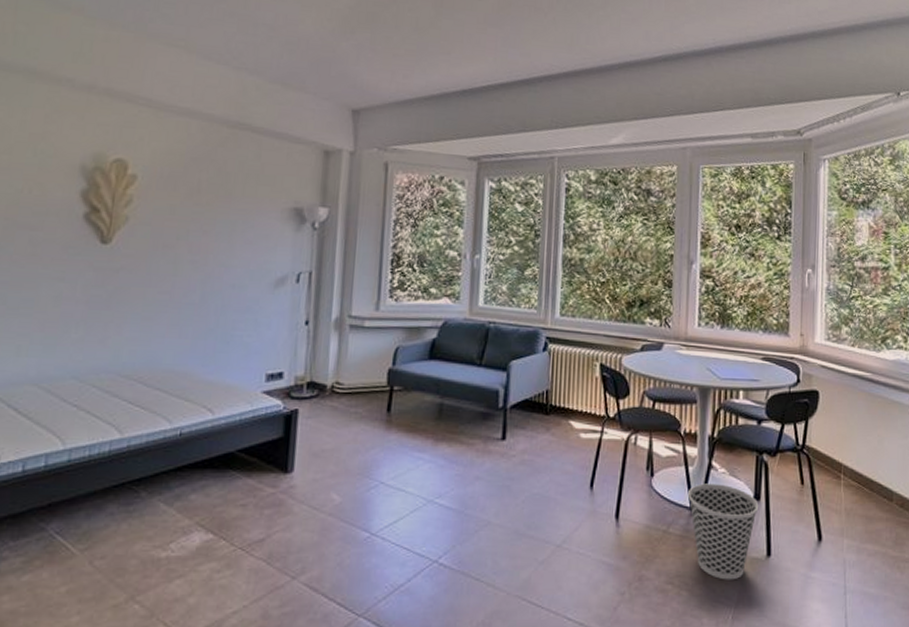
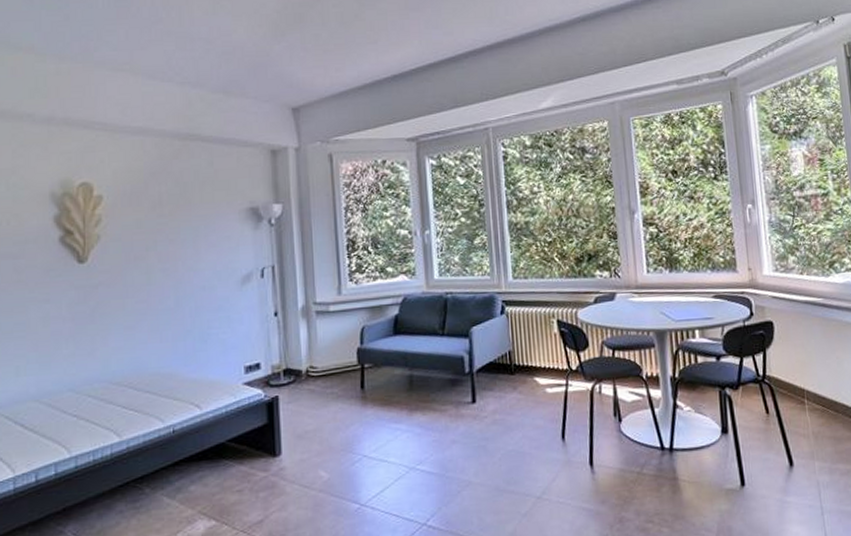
wastebasket: present [688,483,759,580] -> none [657,421,728,514]

